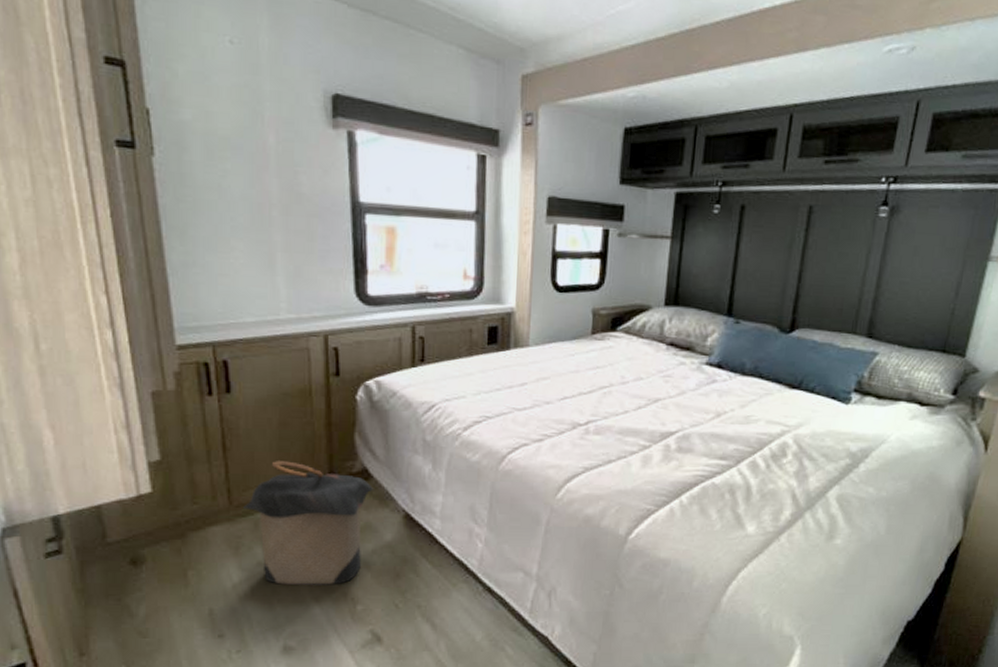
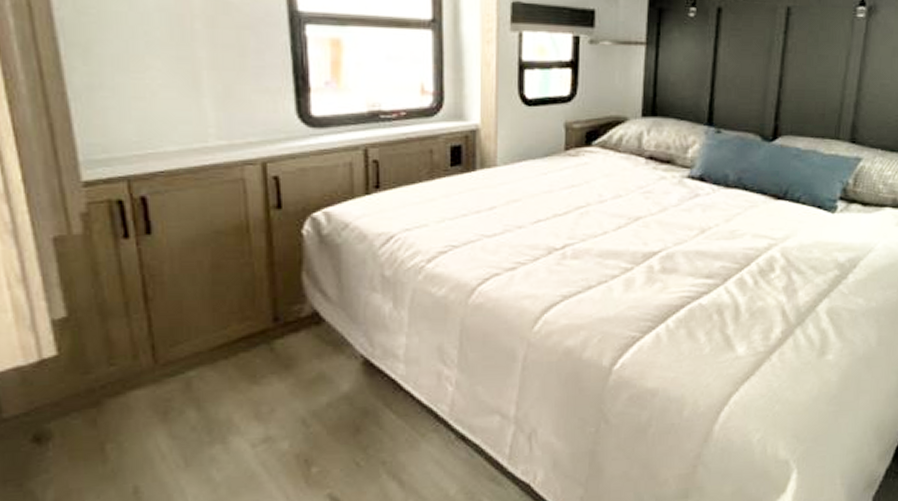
laundry hamper: present [243,461,374,585] -> none [172,309,327,451]

